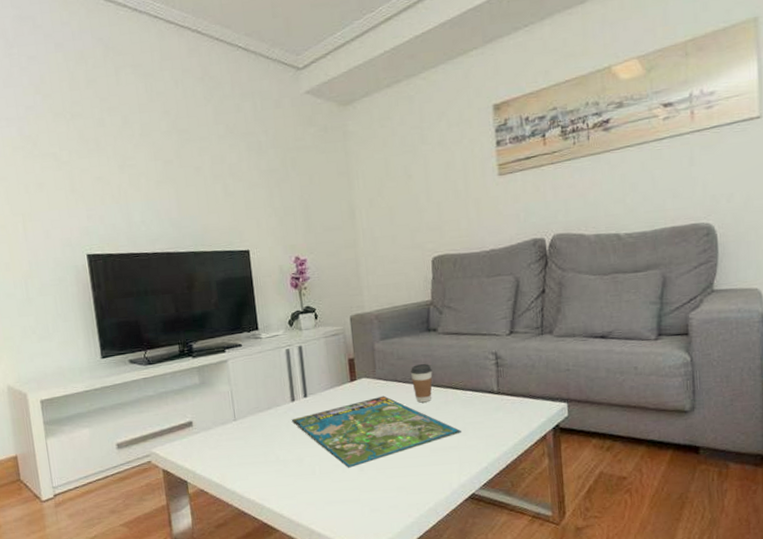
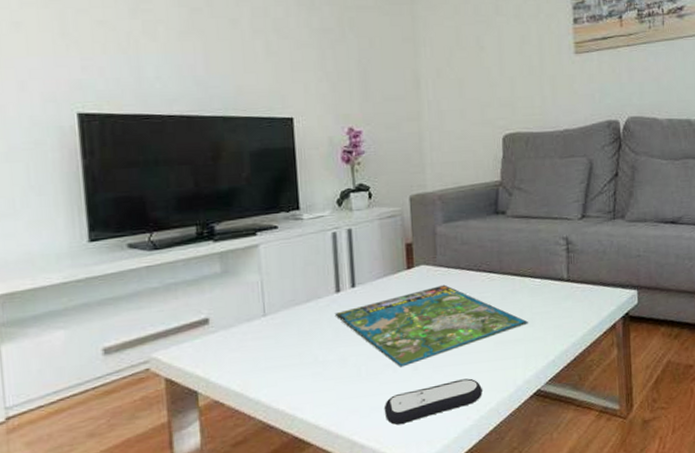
remote control: none [335,480,422,518] -> present [384,378,483,426]
coffee cup: present [410,364,433,403] -> none [475,249,499,292]

